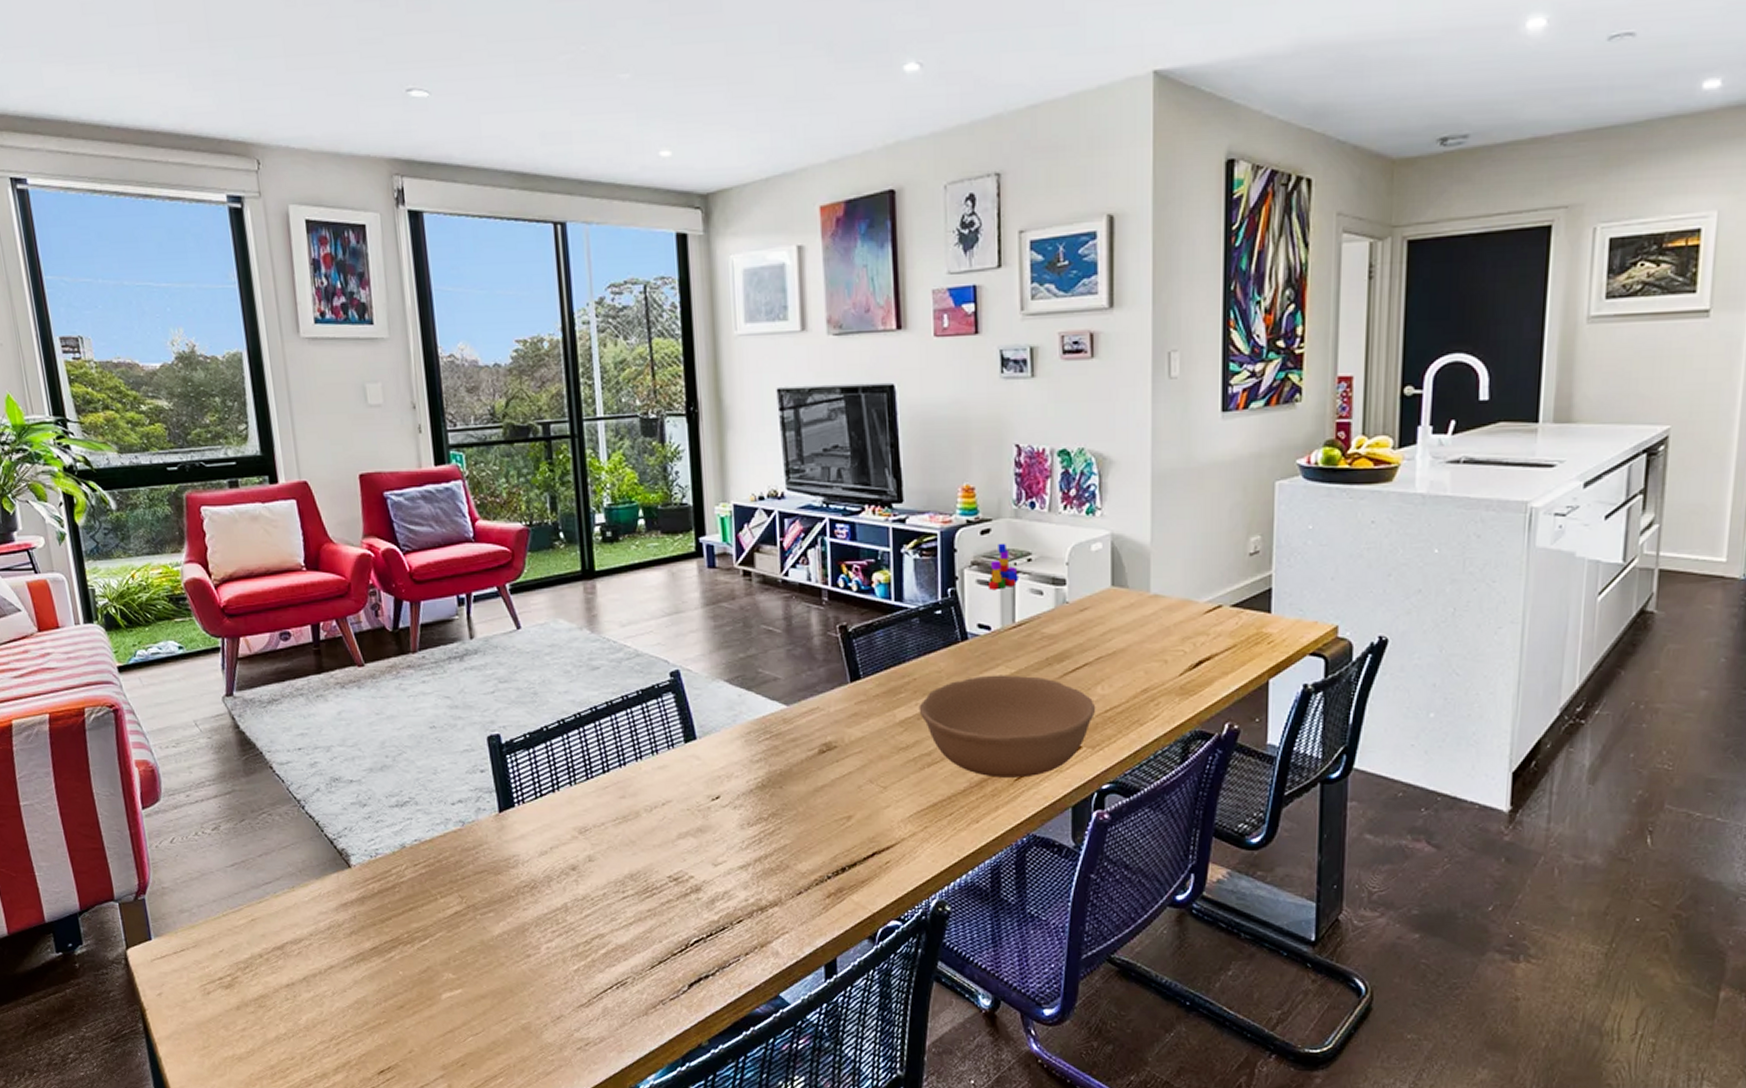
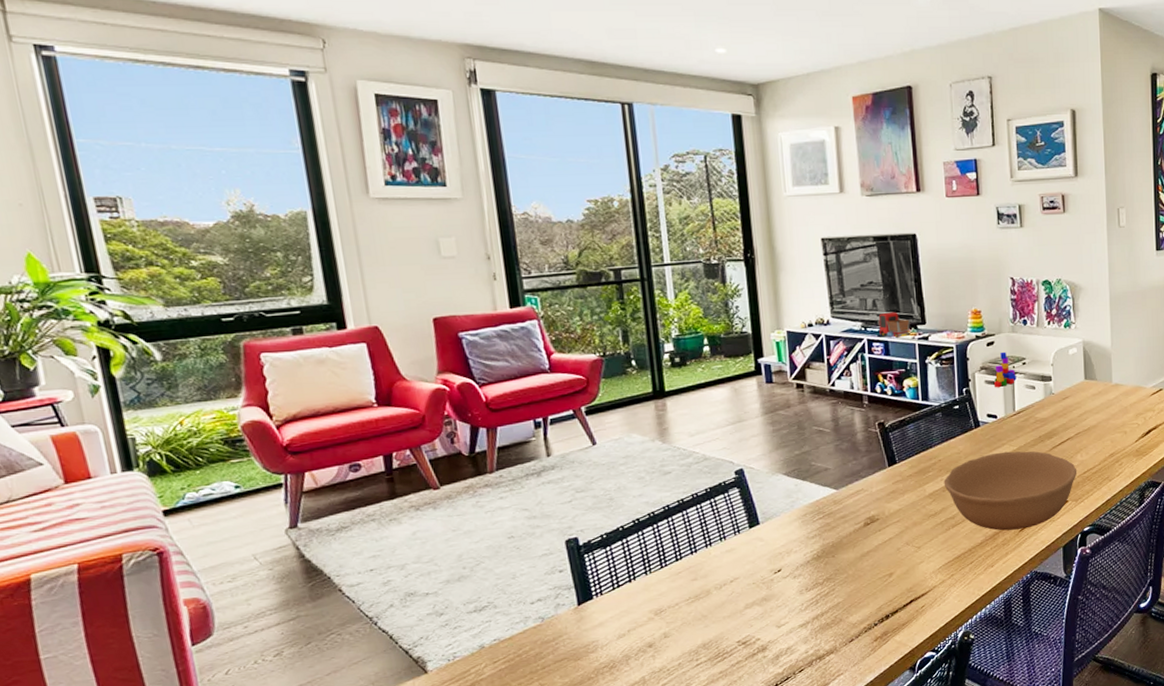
toy truck: none [842,485,883,518] -> present [877,311,910,338]

